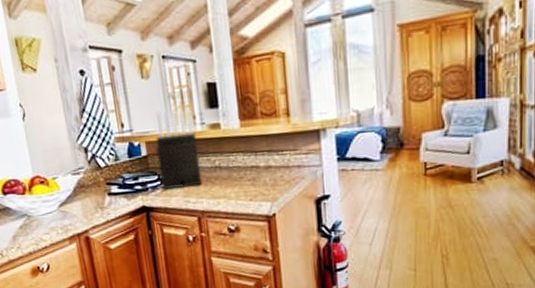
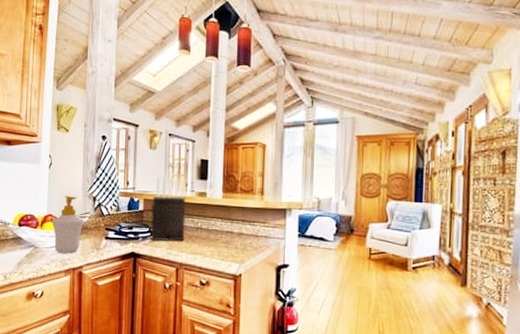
soap bottle: none [40,150,80,219] -> present [51,195,84,253]

